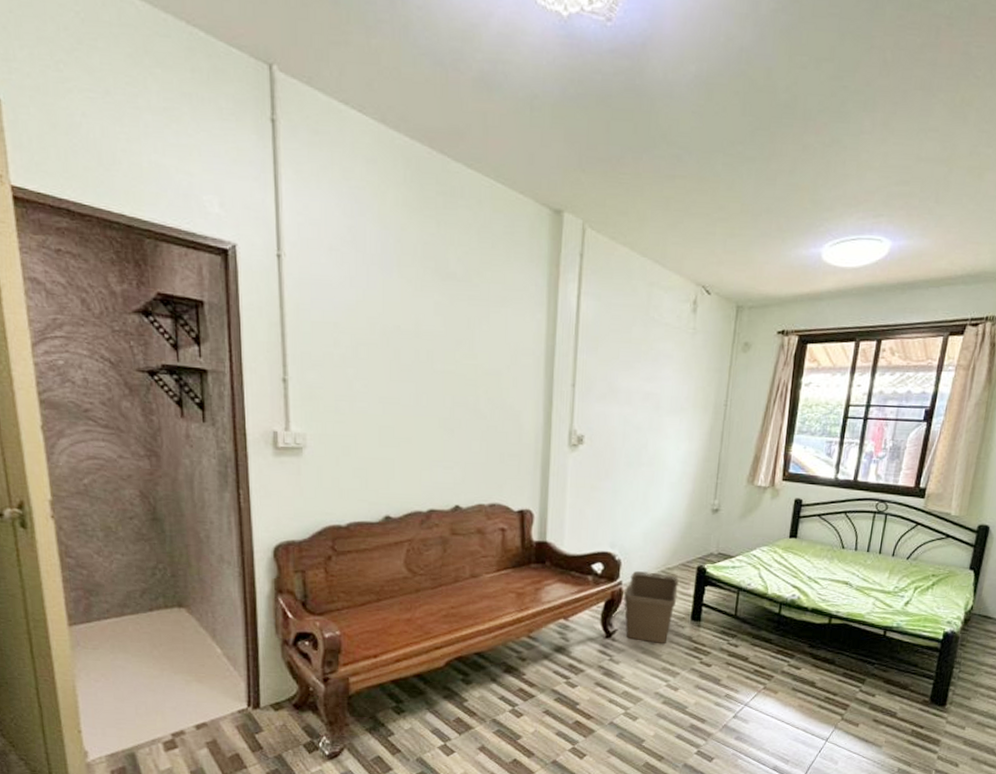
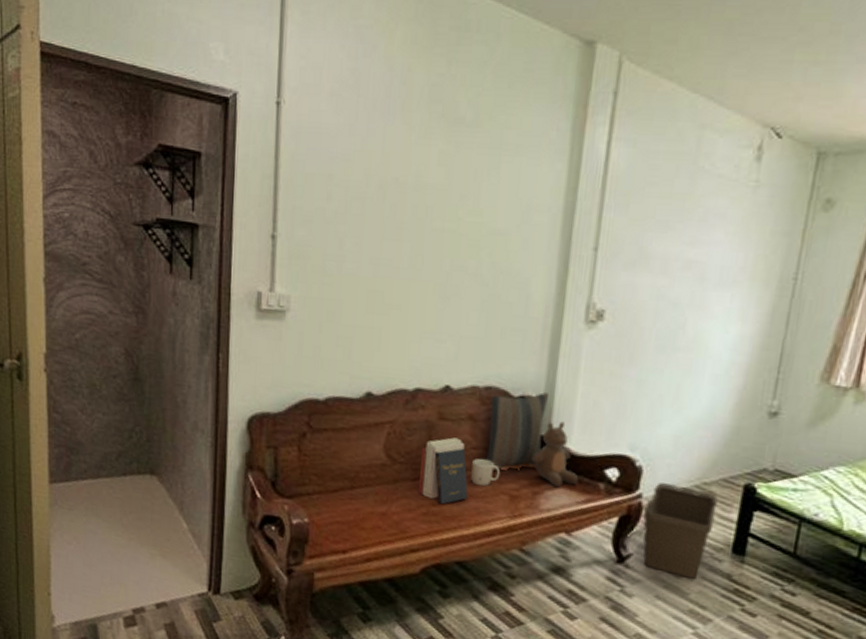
books: none [439,549,481,607] -> present [419,437,468,505]
mug: none [483,565,508,588] -> present [471,458,501,487]
pillow: none [495,506,544,575] -> present [486,392,550,472]
teddy bear: none [532,529,572,583] -> present [531,421,579,488]

